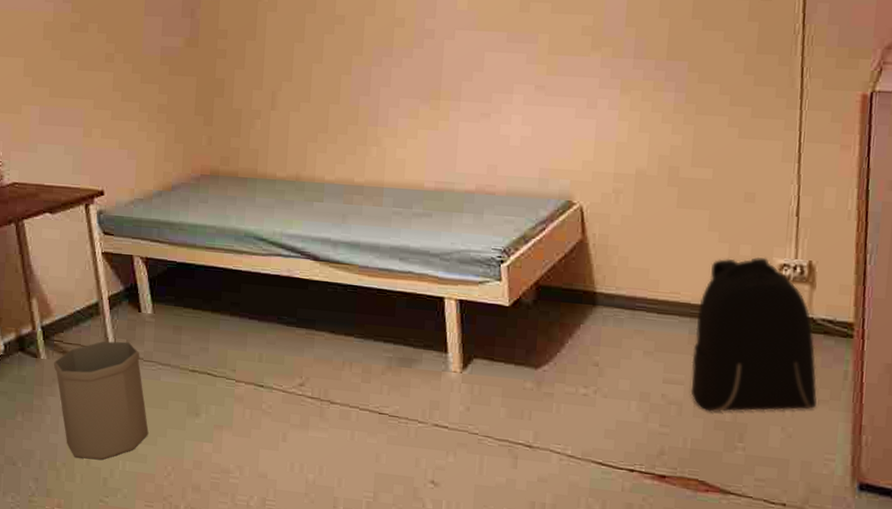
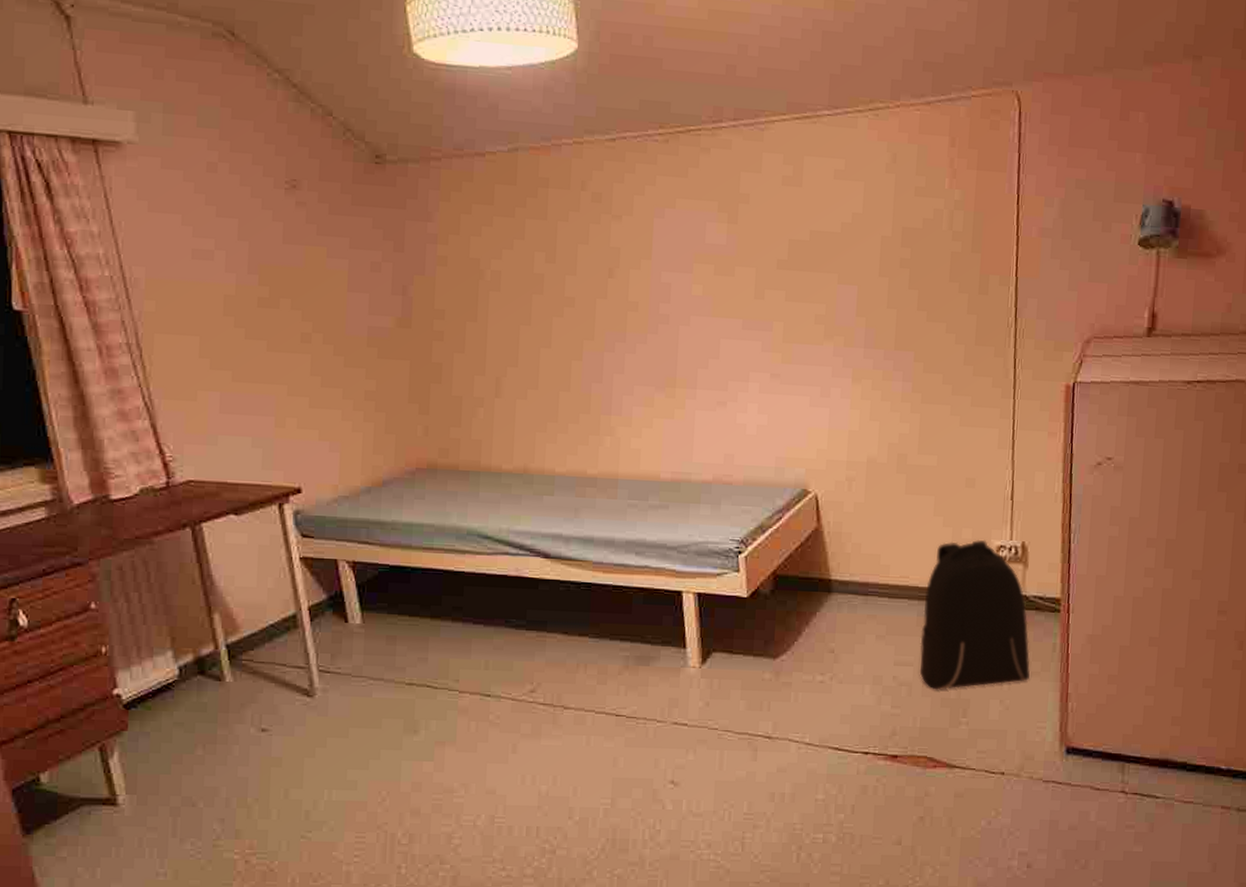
trash bin: present [53,341,149,460] -> none [241,656,359,791]

